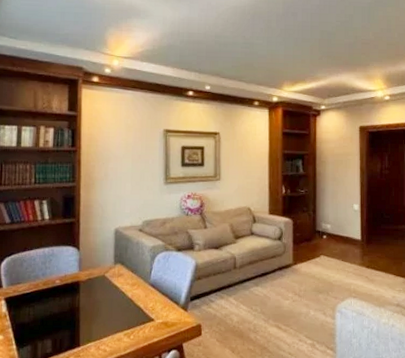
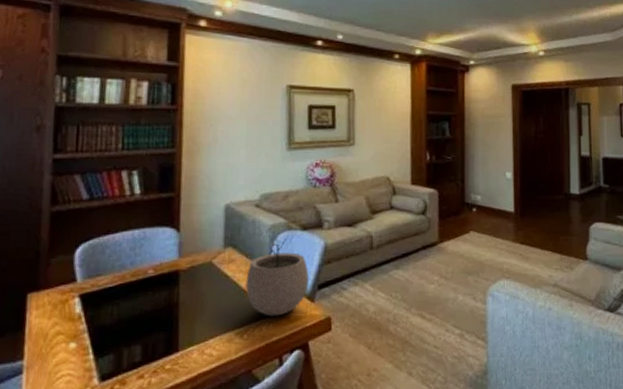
plant pot: none [131,257,183,322] -> present [245,238,309,316]

